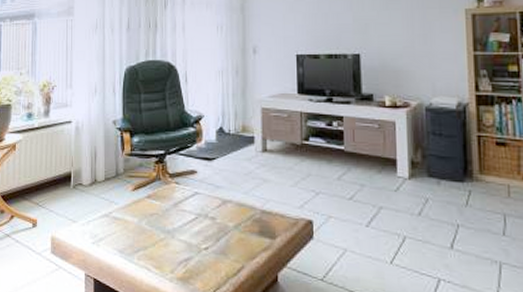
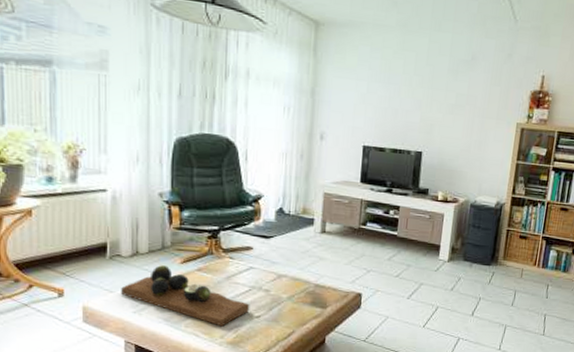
decorative tray: none [82,193,198,260] -> present [121,265,250,327]

